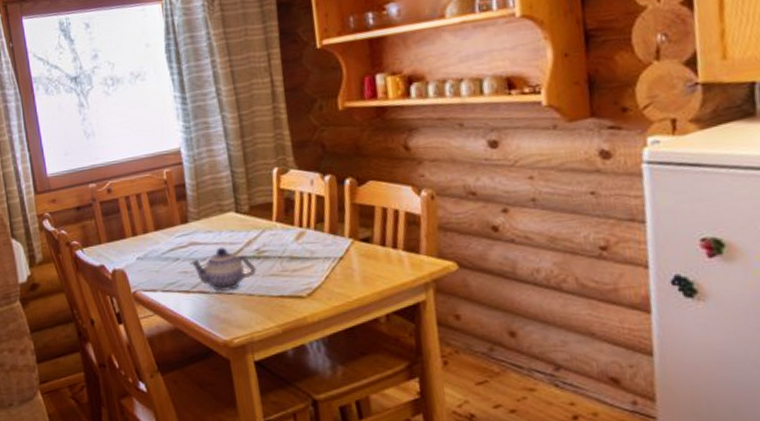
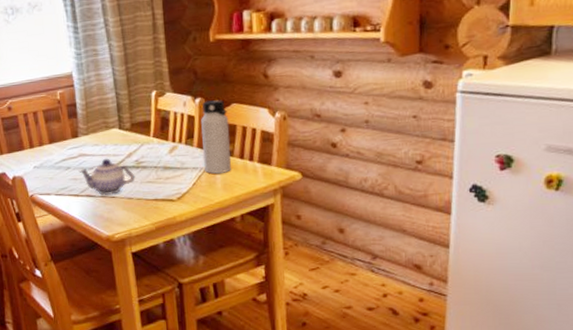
water bottle: none [332,176,371,265] -> present [201,100,231,174]

